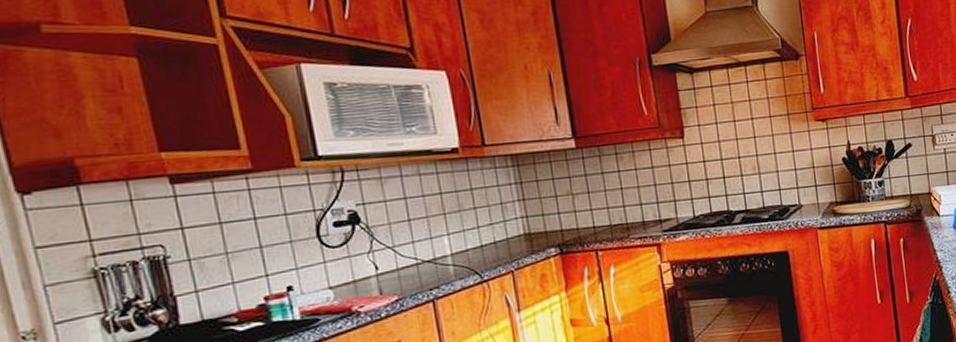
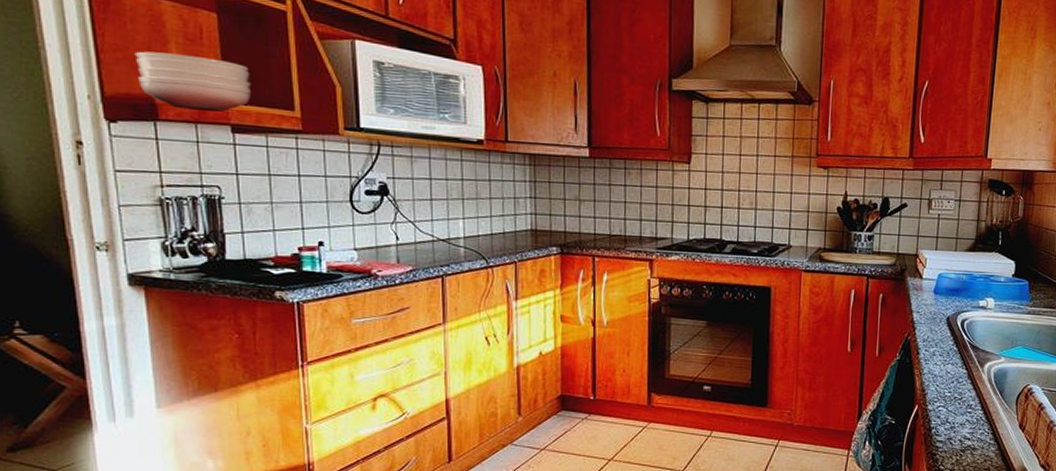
bowl: none [44,106,189,168] -> present [134,51,252,112]

